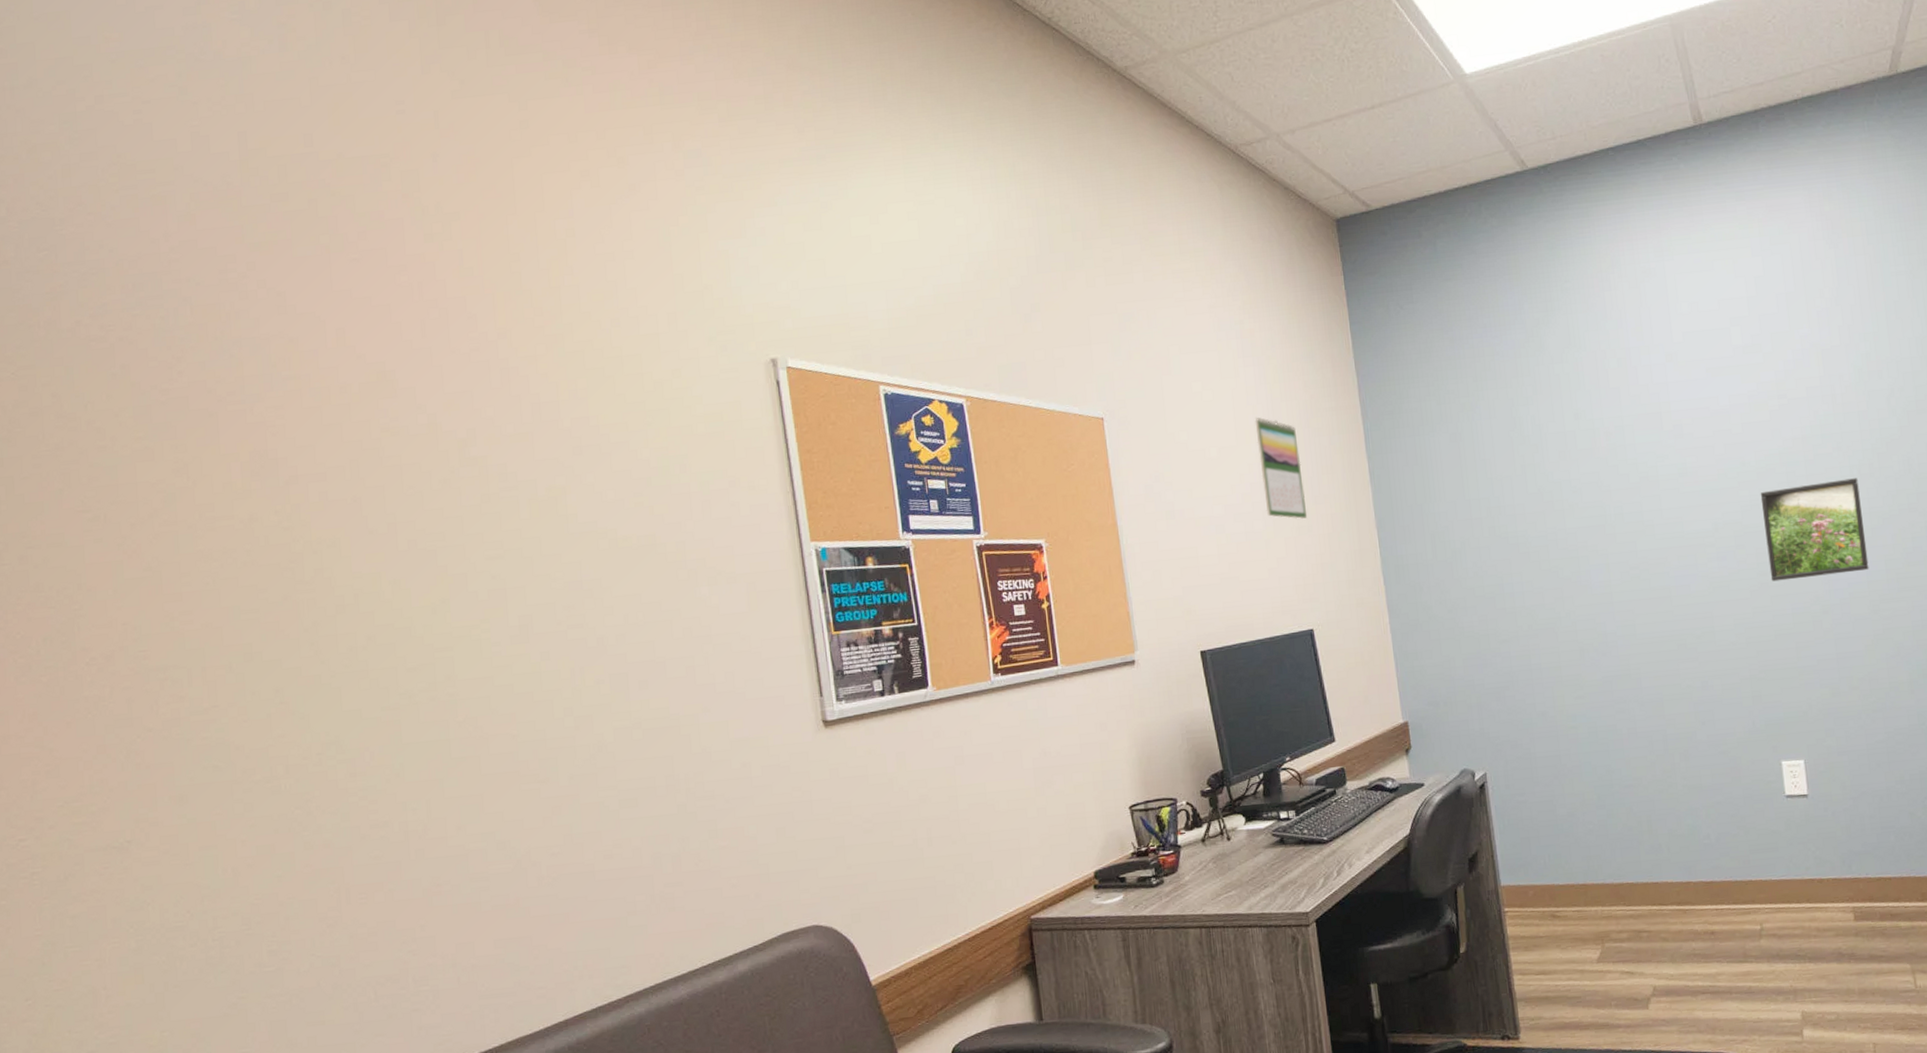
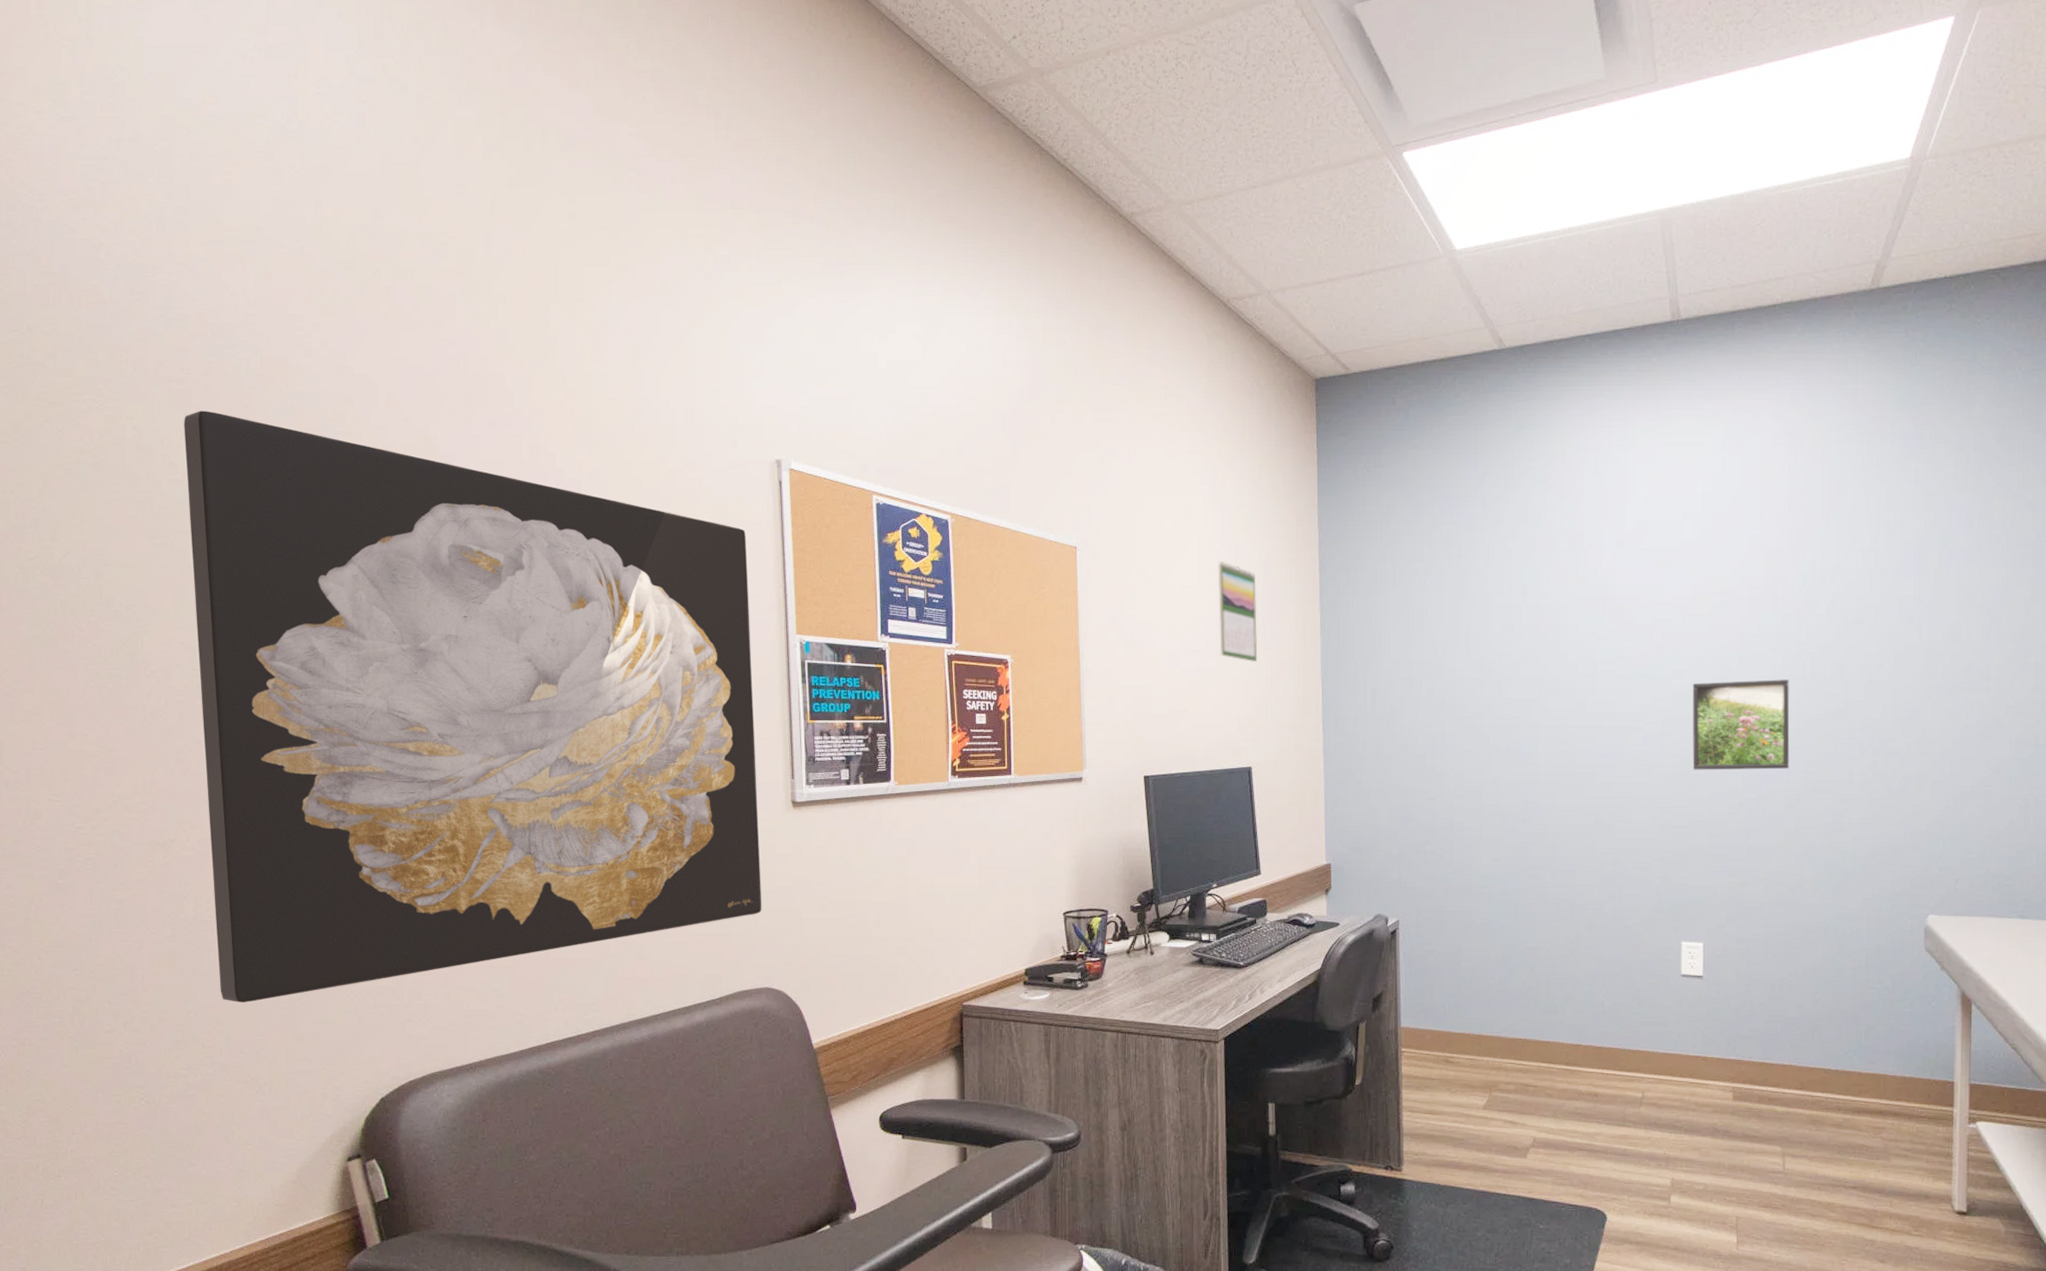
wall art: none [108,368,801,1014] -> present [184,411,762,1003]

